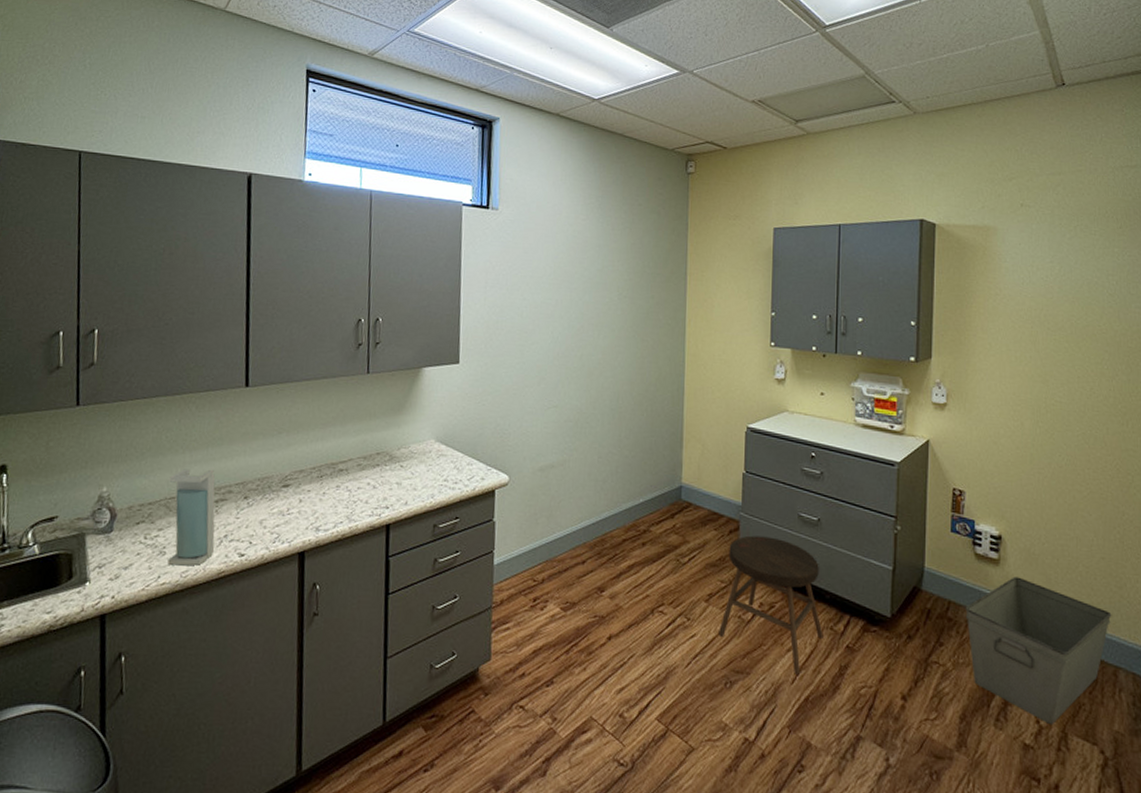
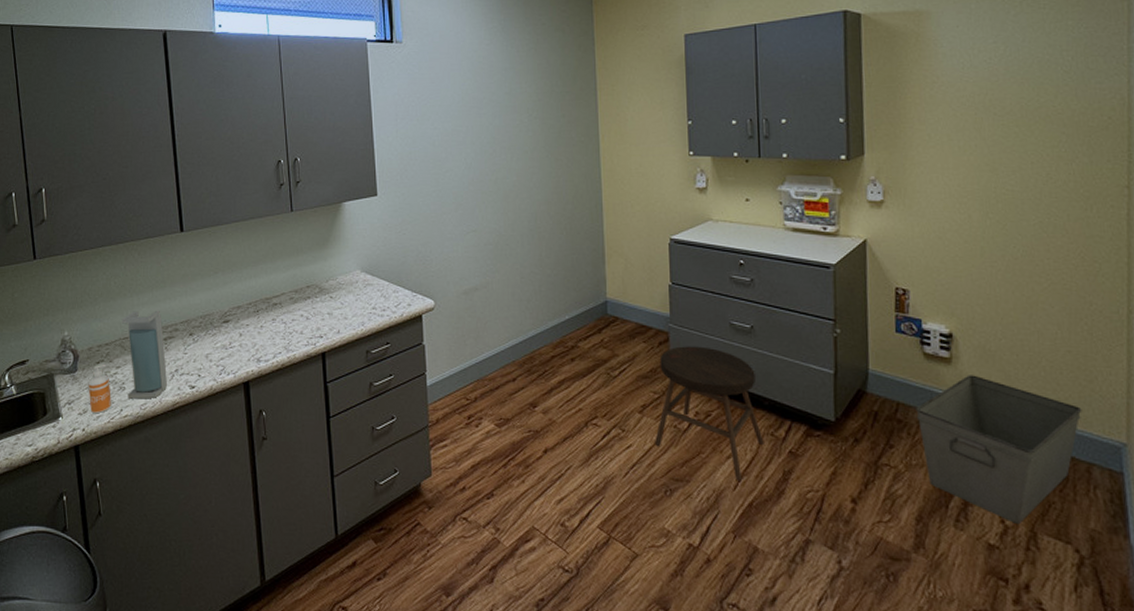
soap dispenser: none [123,525,150,580] -> present [88,363,111,414]

